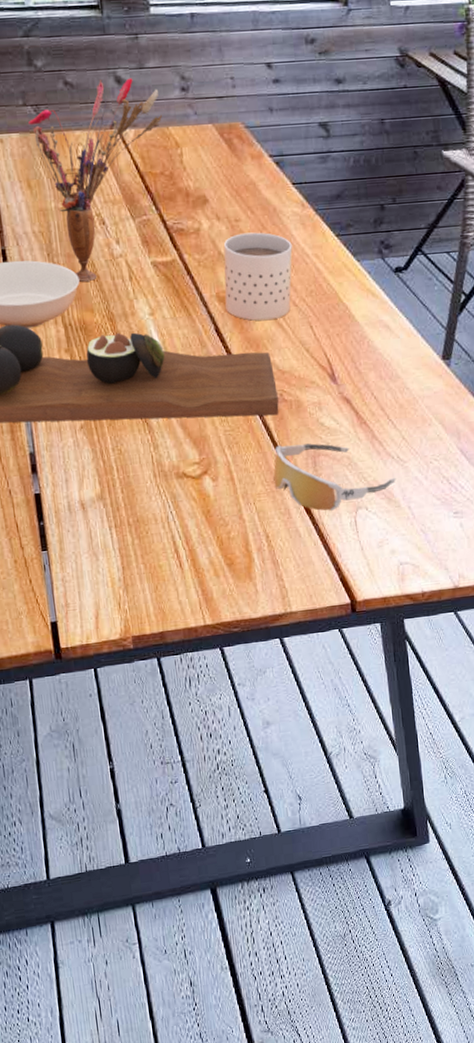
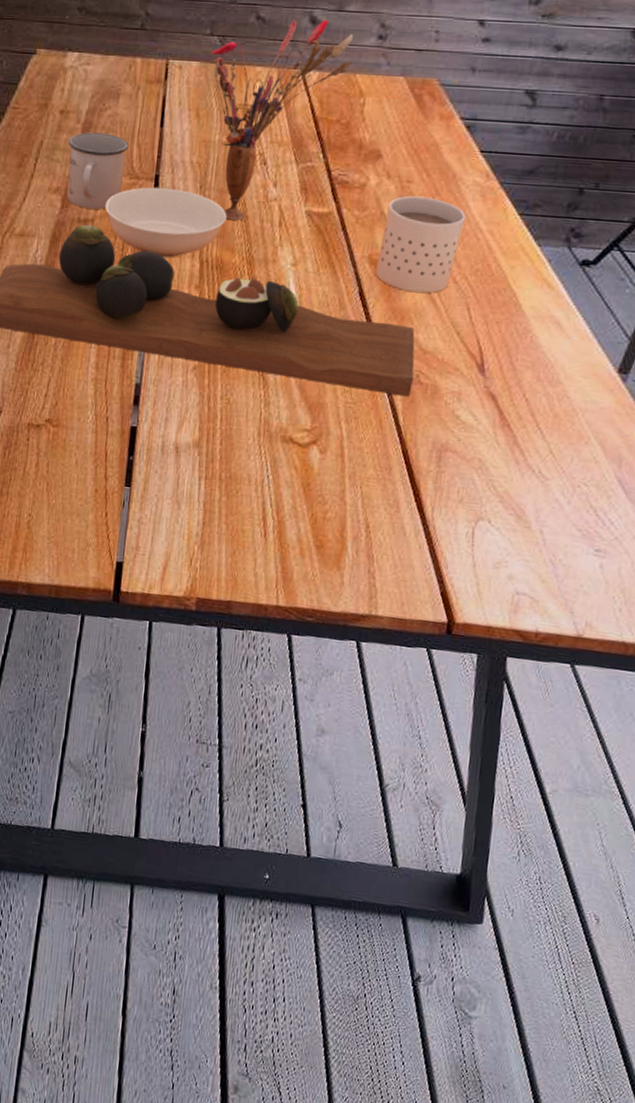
sunglasses: present [273,443,396,512] -> none [388,430,532,516]

